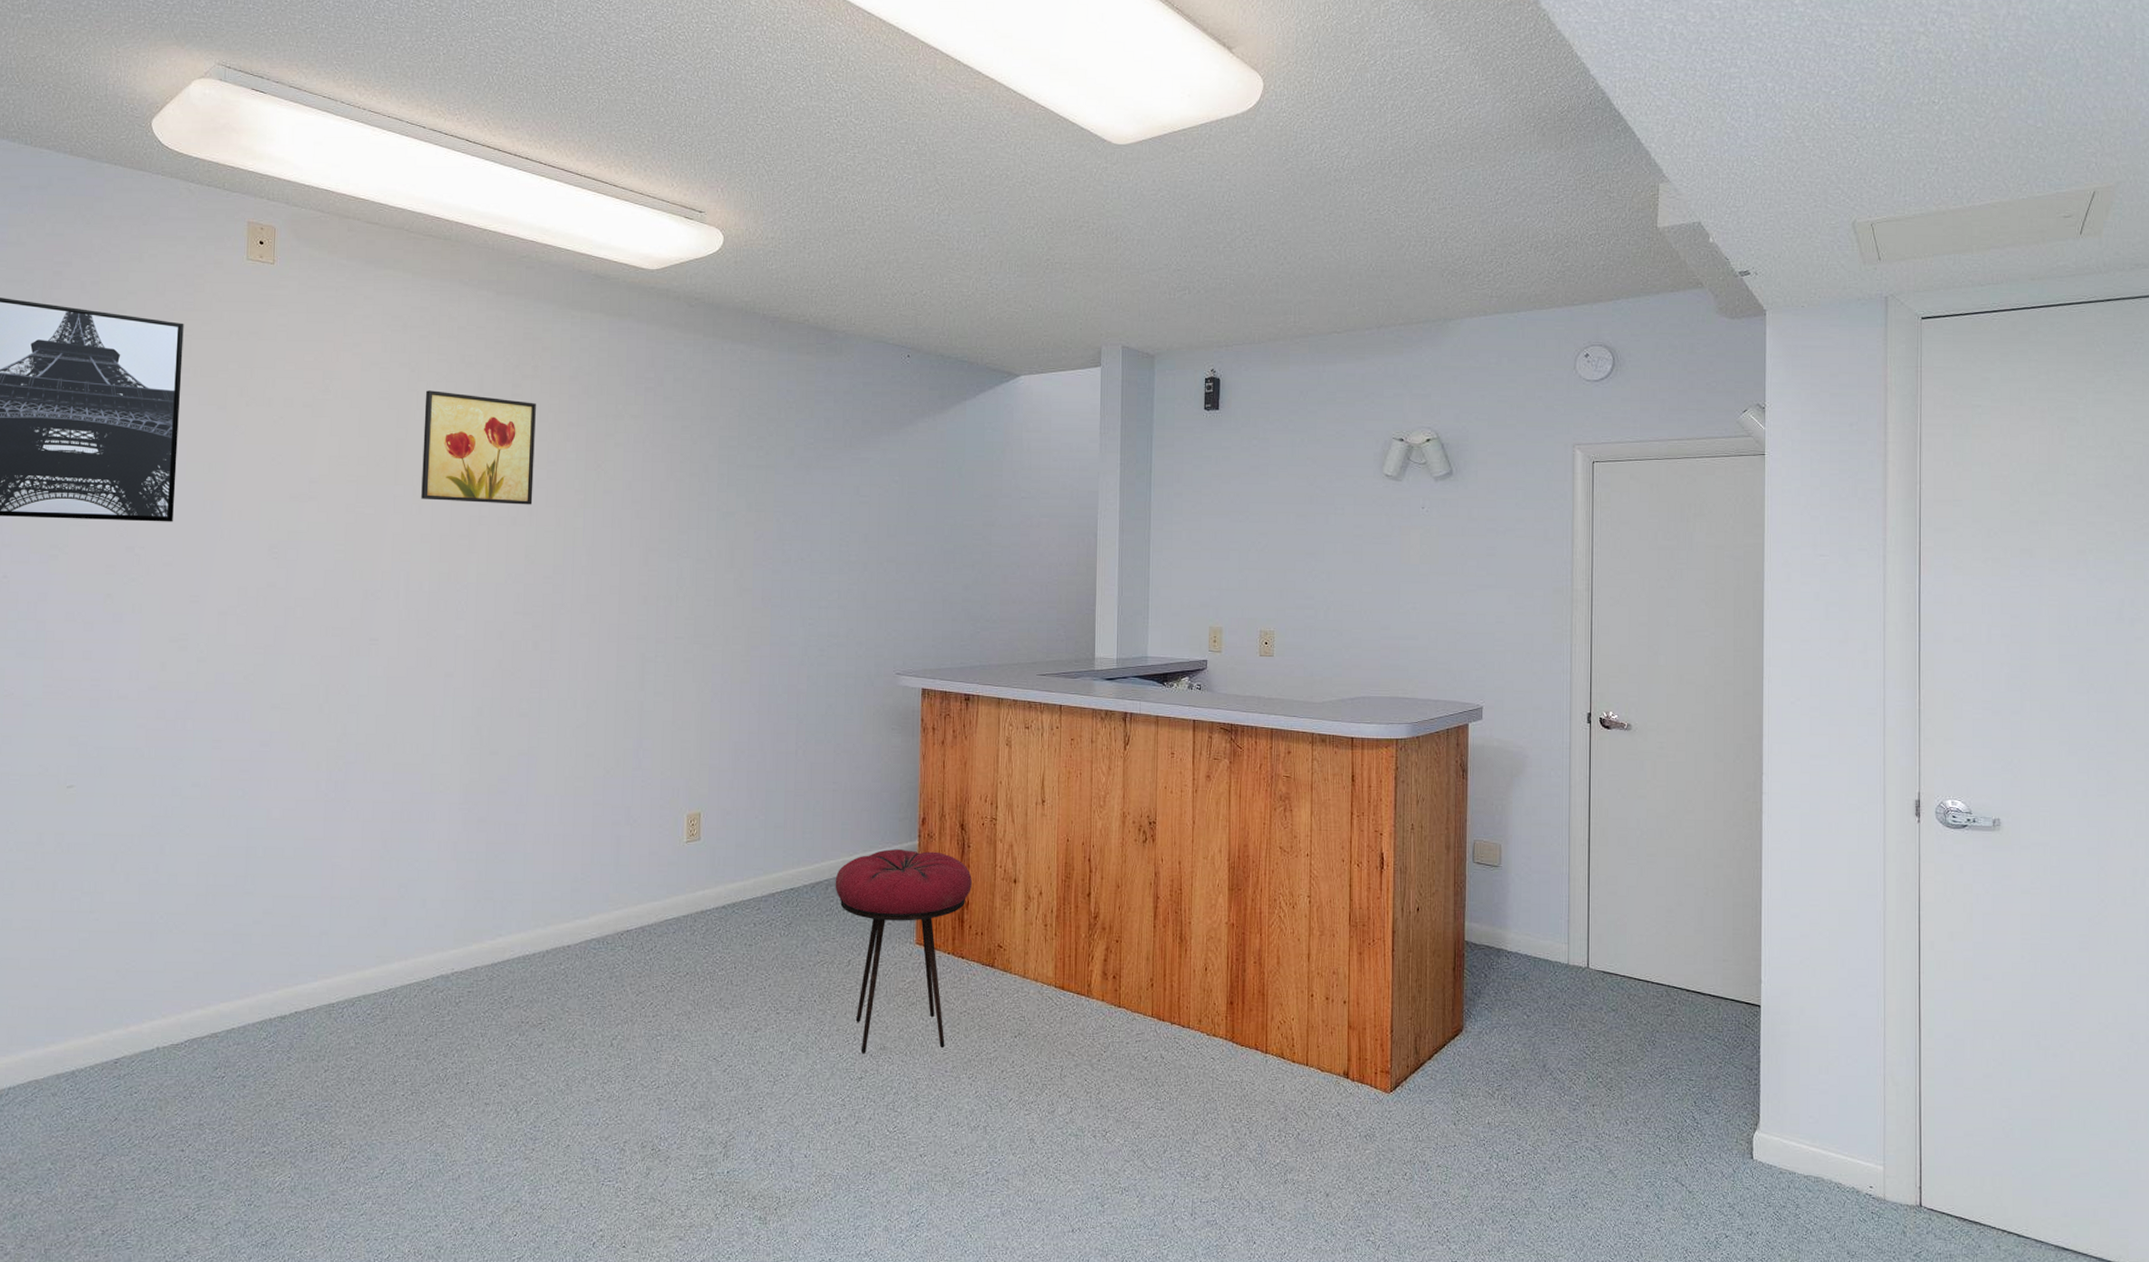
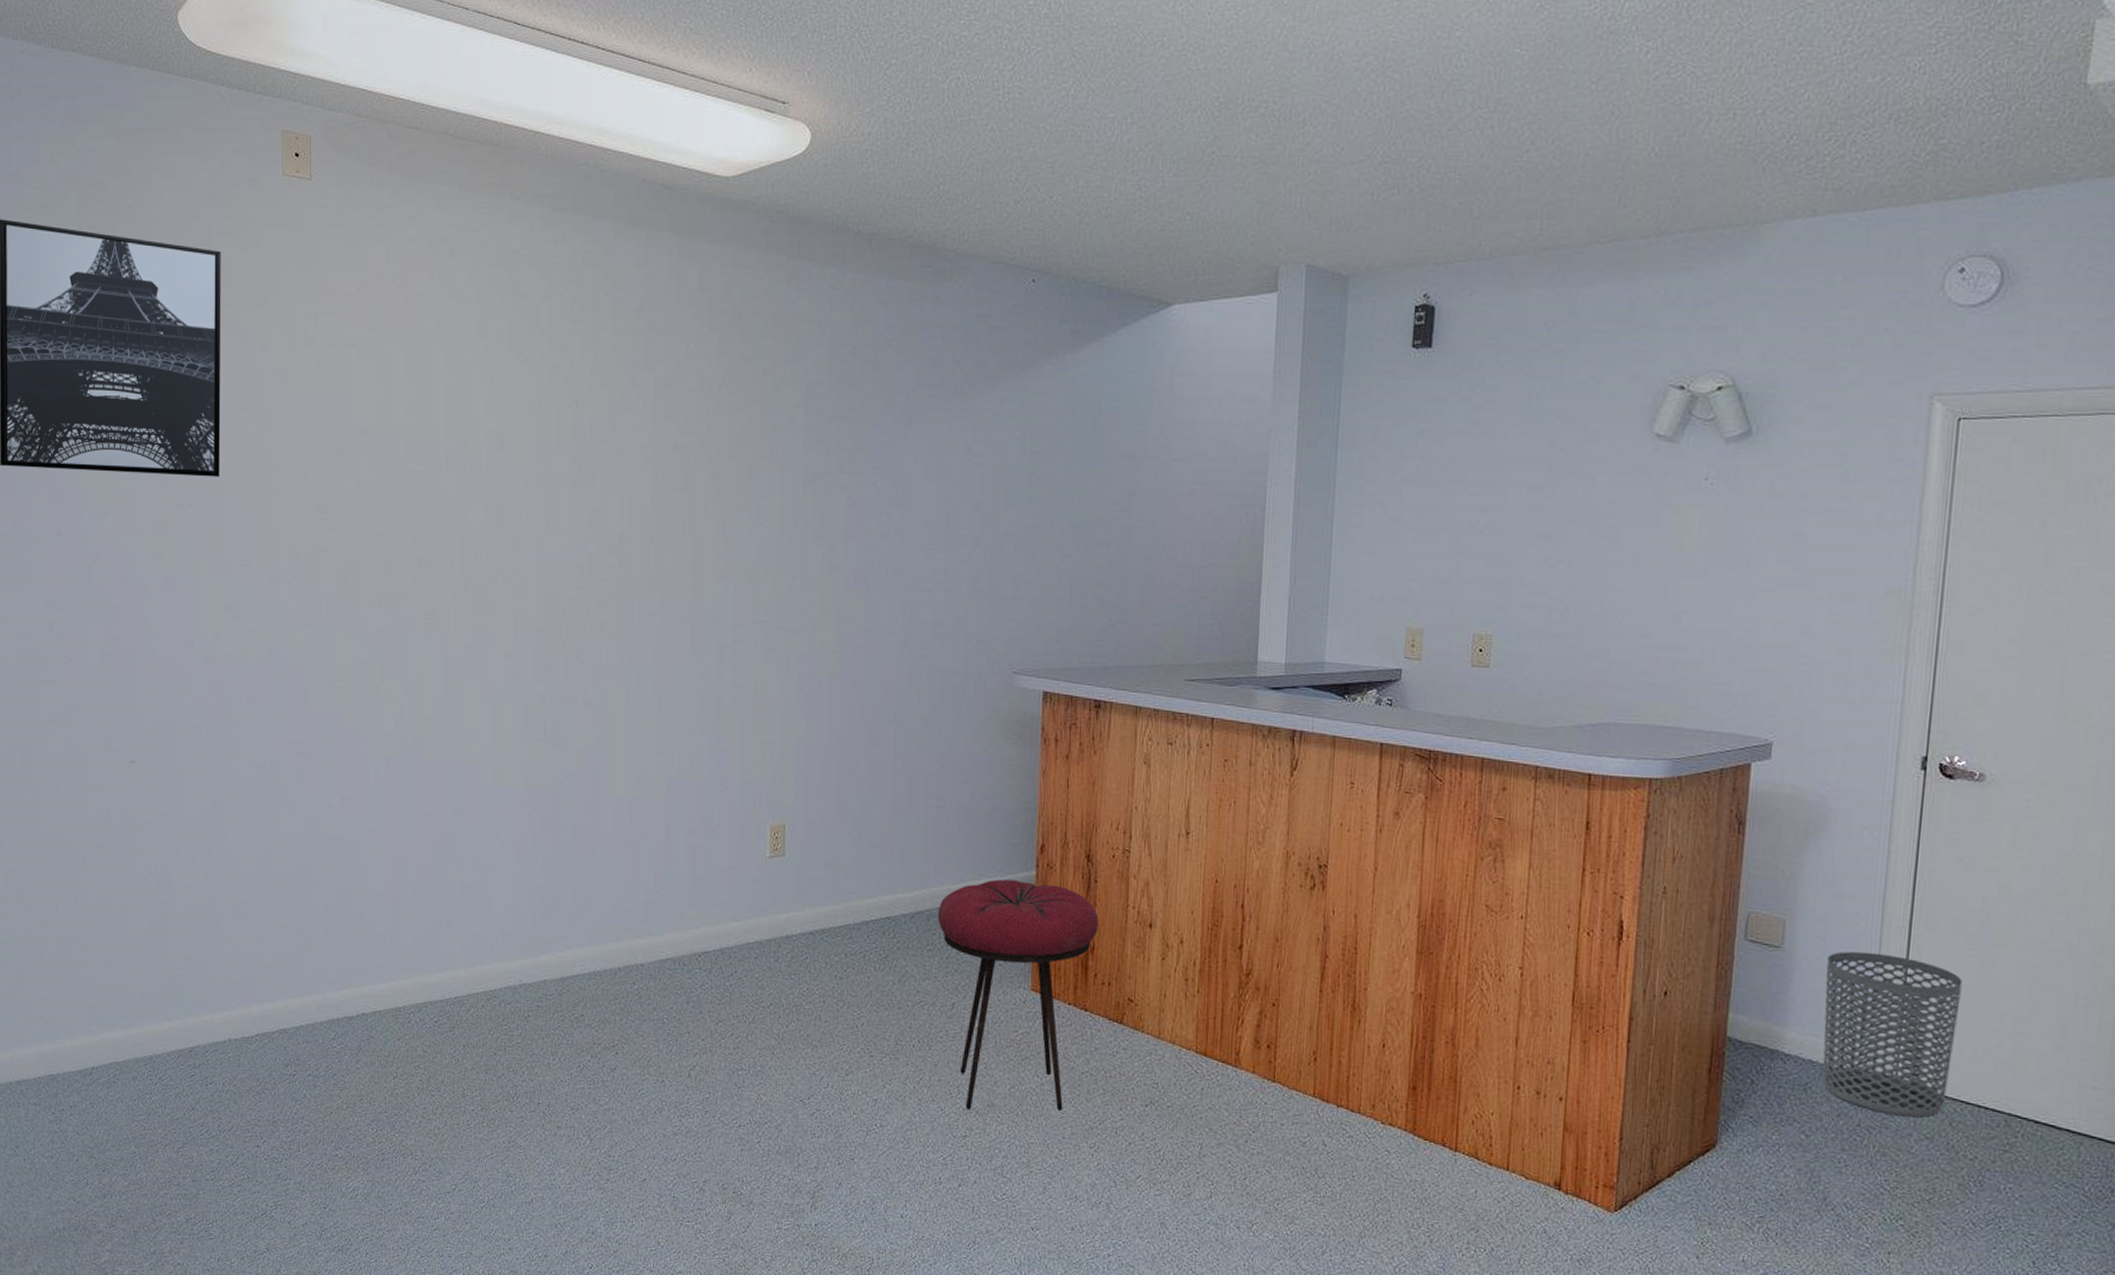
wall art: present [421,390,536,505] -> none [475,327,598,462]
waste bin: none [1532,866,1628,995] -> present [1822,951,1963,1118]

